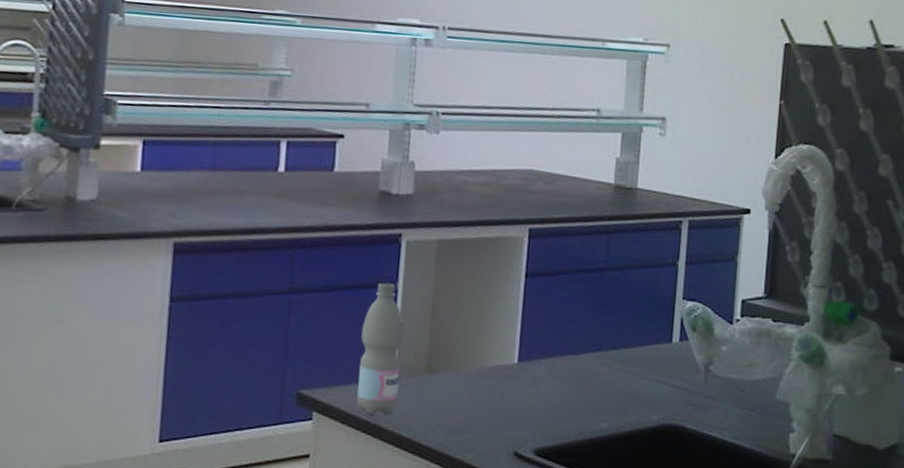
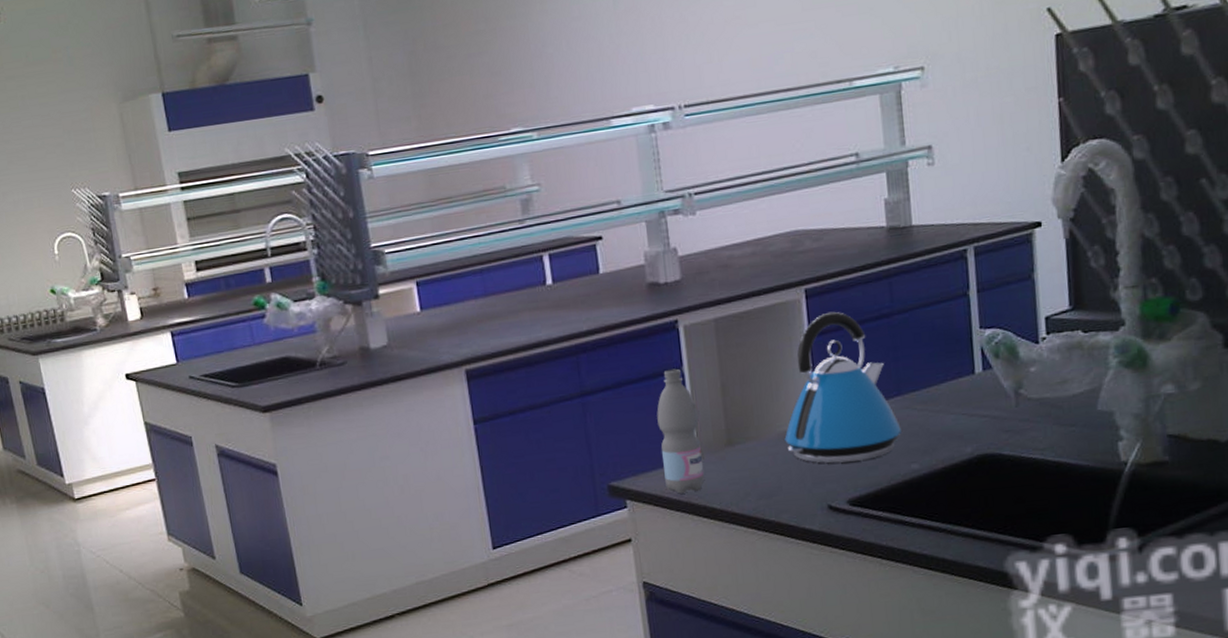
kettle: none [483,255,596,411] -> present [784,311,901,464]

